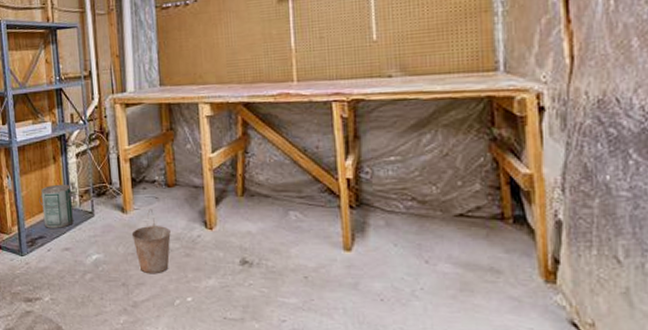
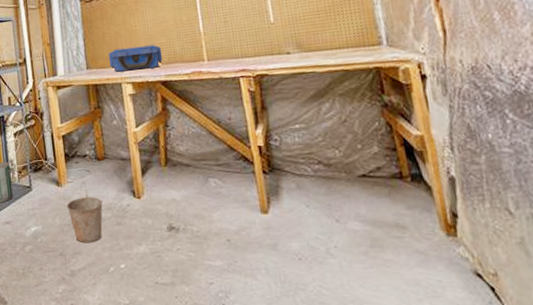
toolbox: none [186,61,246,91] -> present [109,45,162,72]

